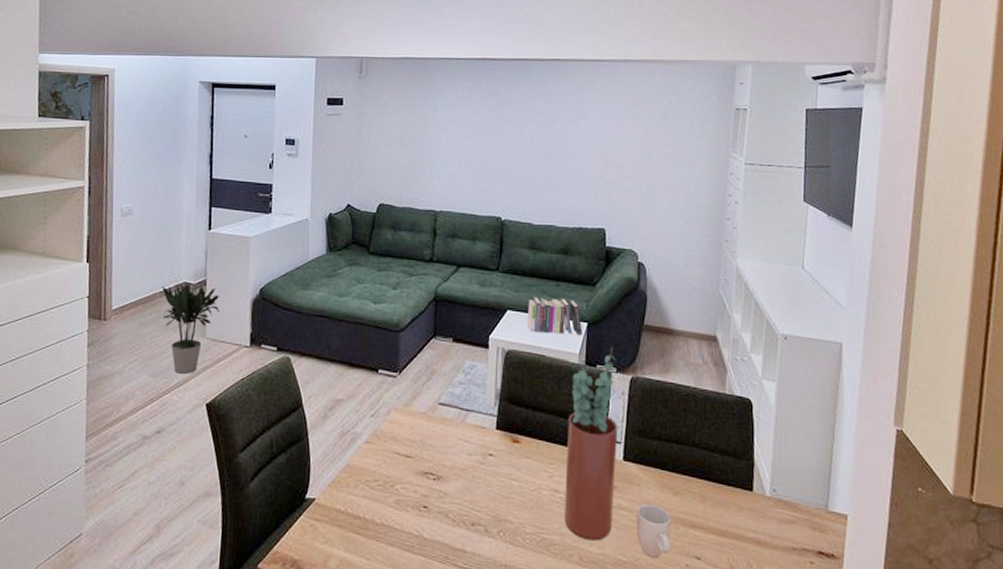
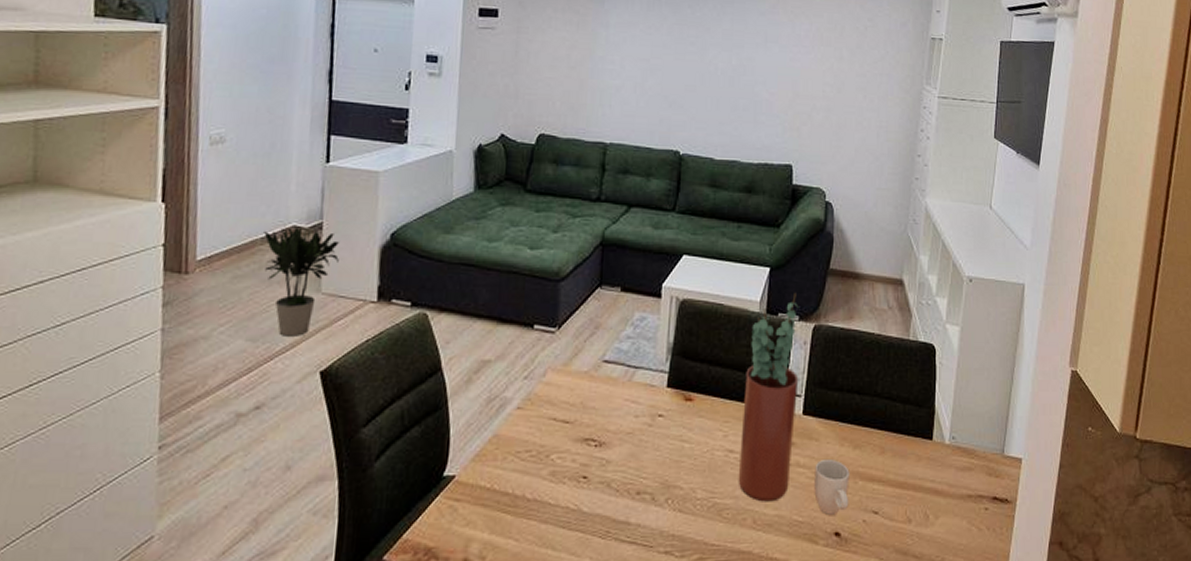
books: present [527,297,583,335] -> none [704,240,765,281]

